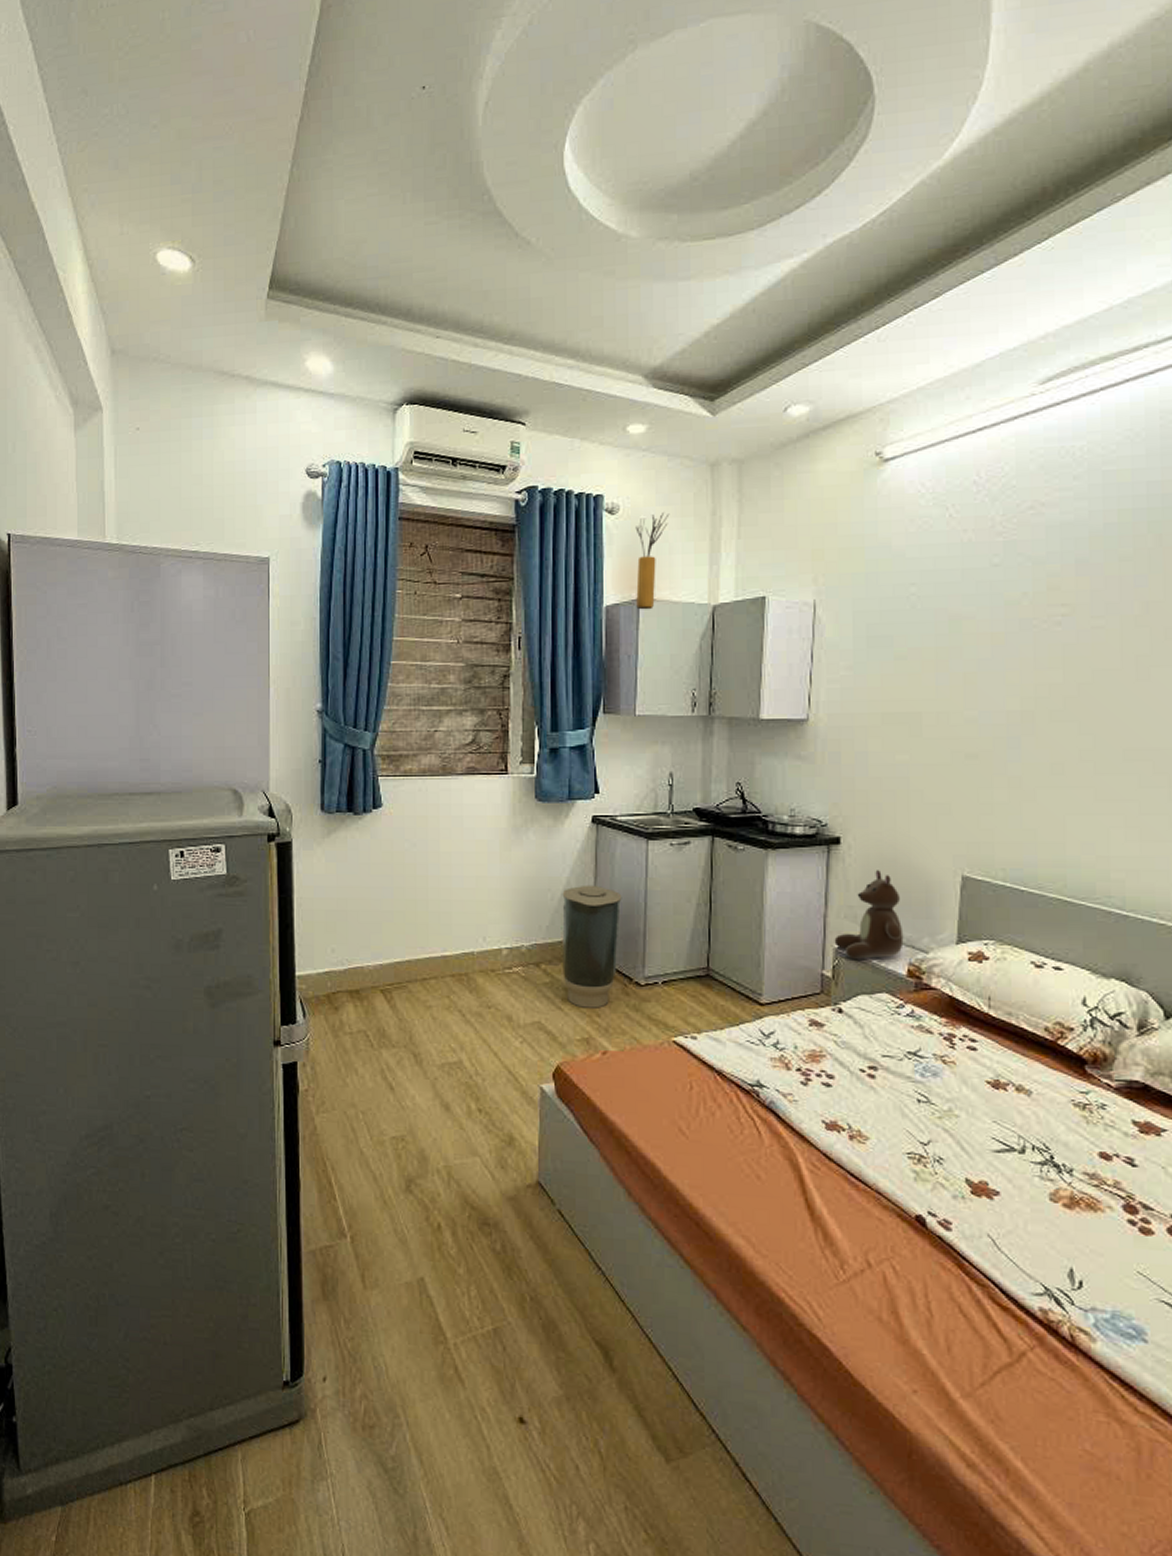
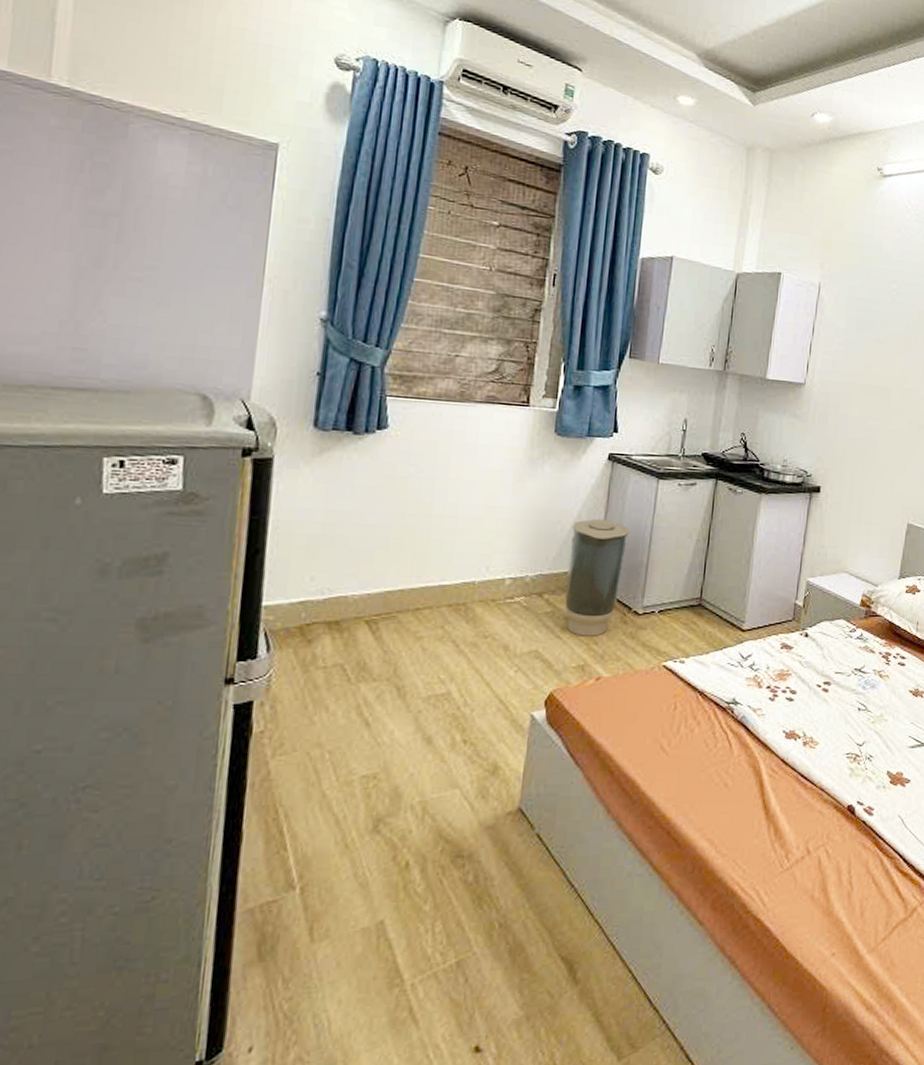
vase: present [635,512,670,610] -> none [669,181,708,268]
teddy bear: present [834,870,904,959] -> none [807,516,861,591]

